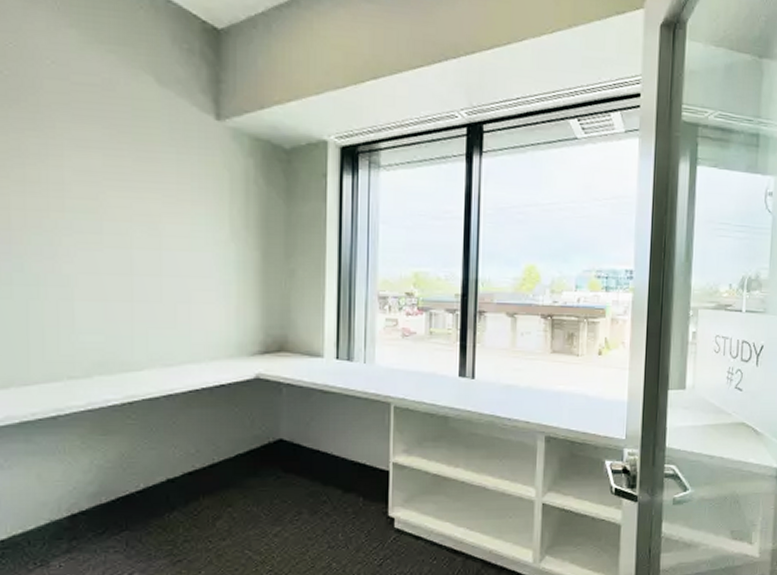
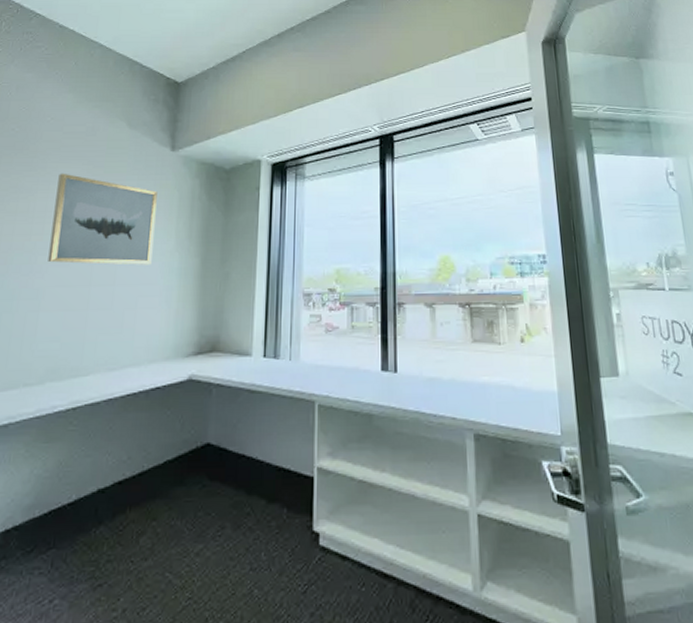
wall art: none [73,136,203,256] -> present [48,173,157,265]

